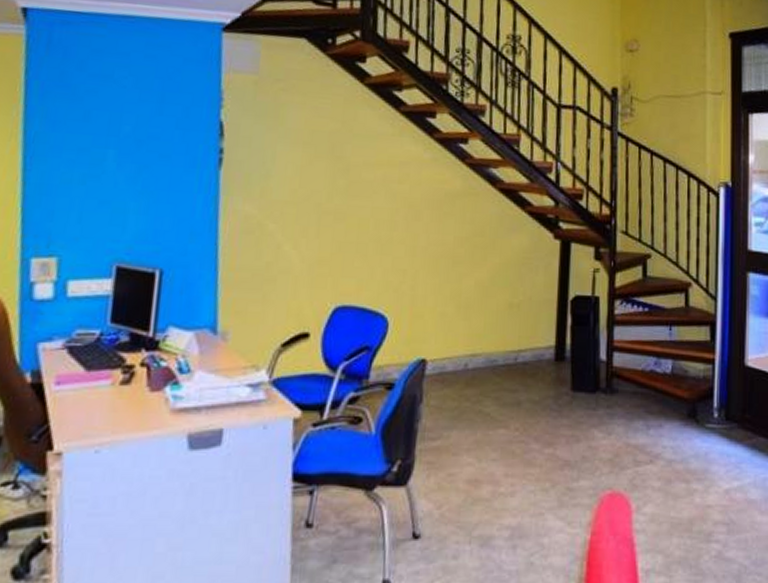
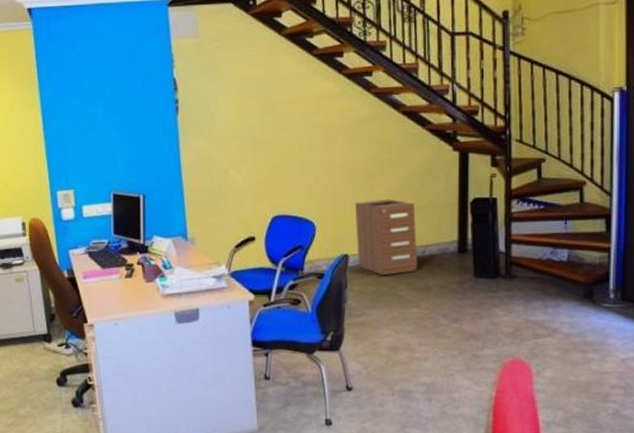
filing cabinet: none [437,291,509,388] -> present [354,199,418,276]

